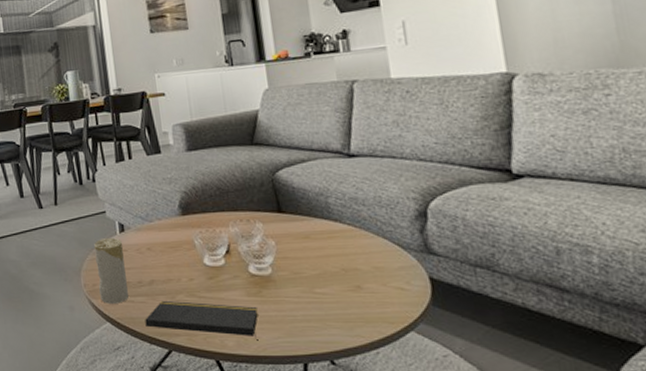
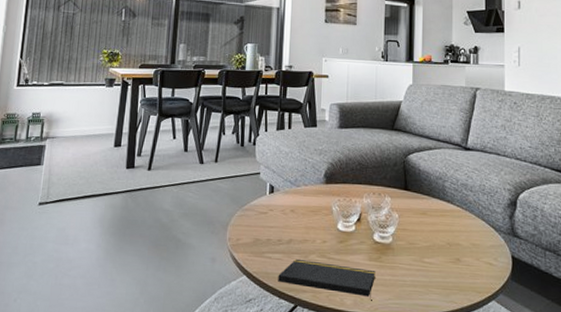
candle: present [94,238,128,304] -> none [241,197,270,259]

